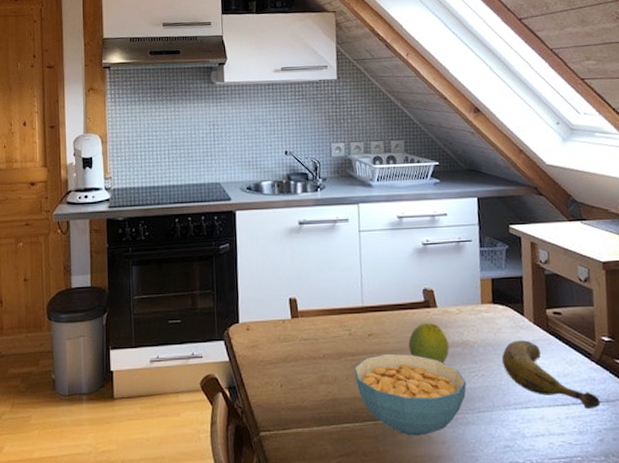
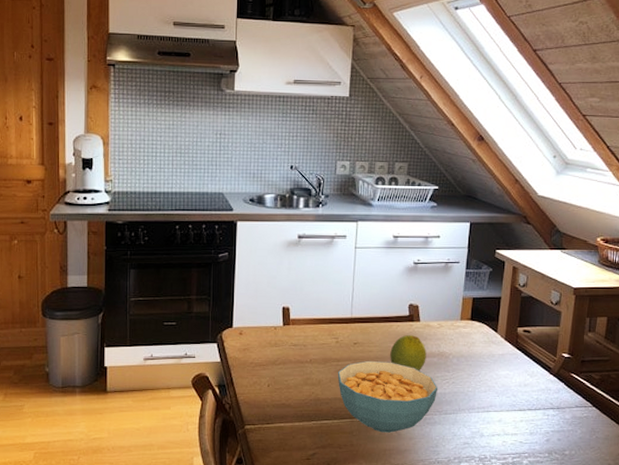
banana: present [502,340,601,409] -> none [473,354,552,414]

